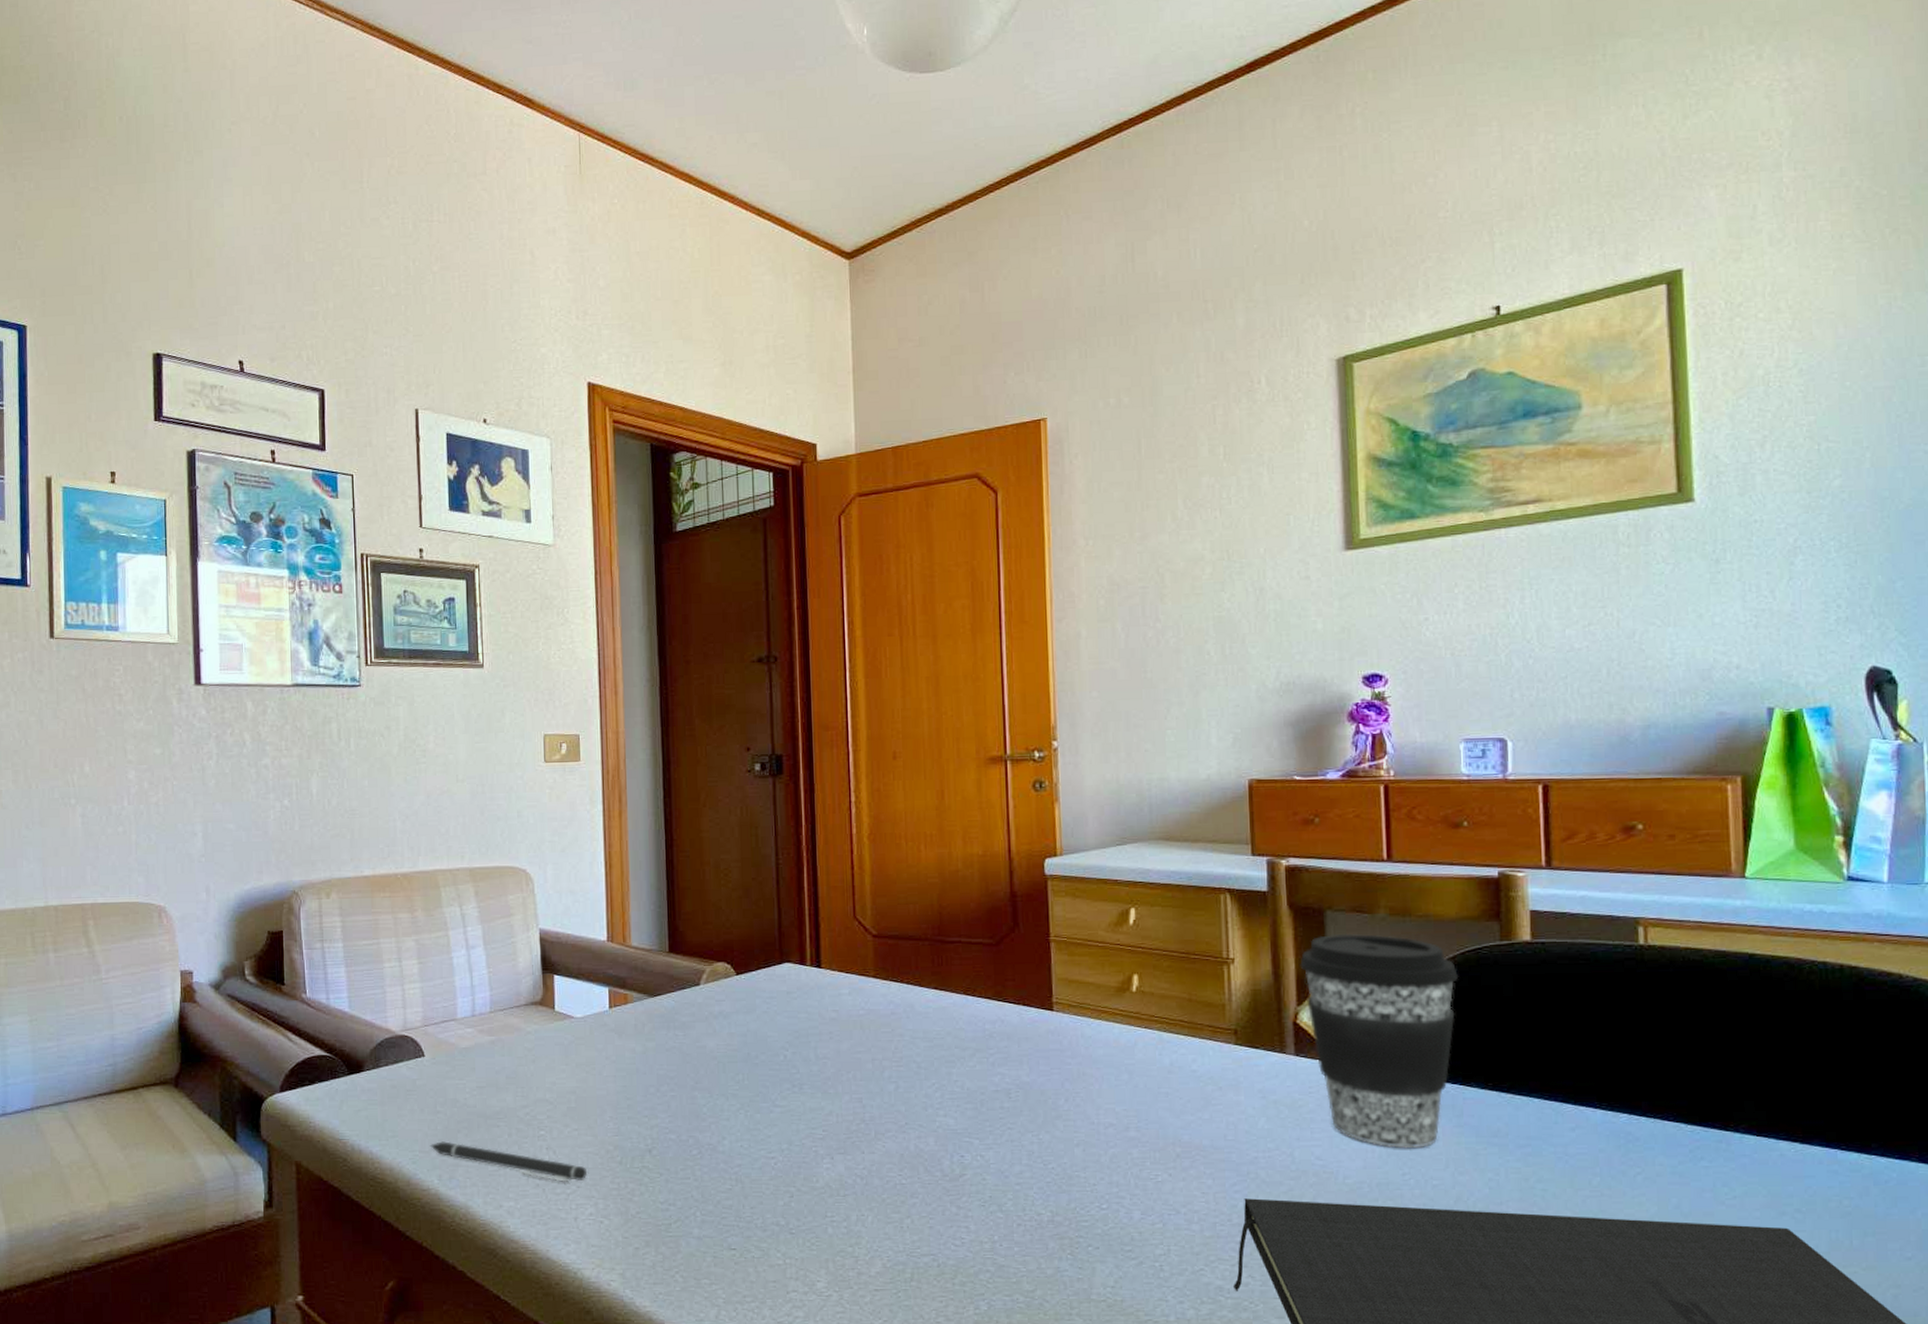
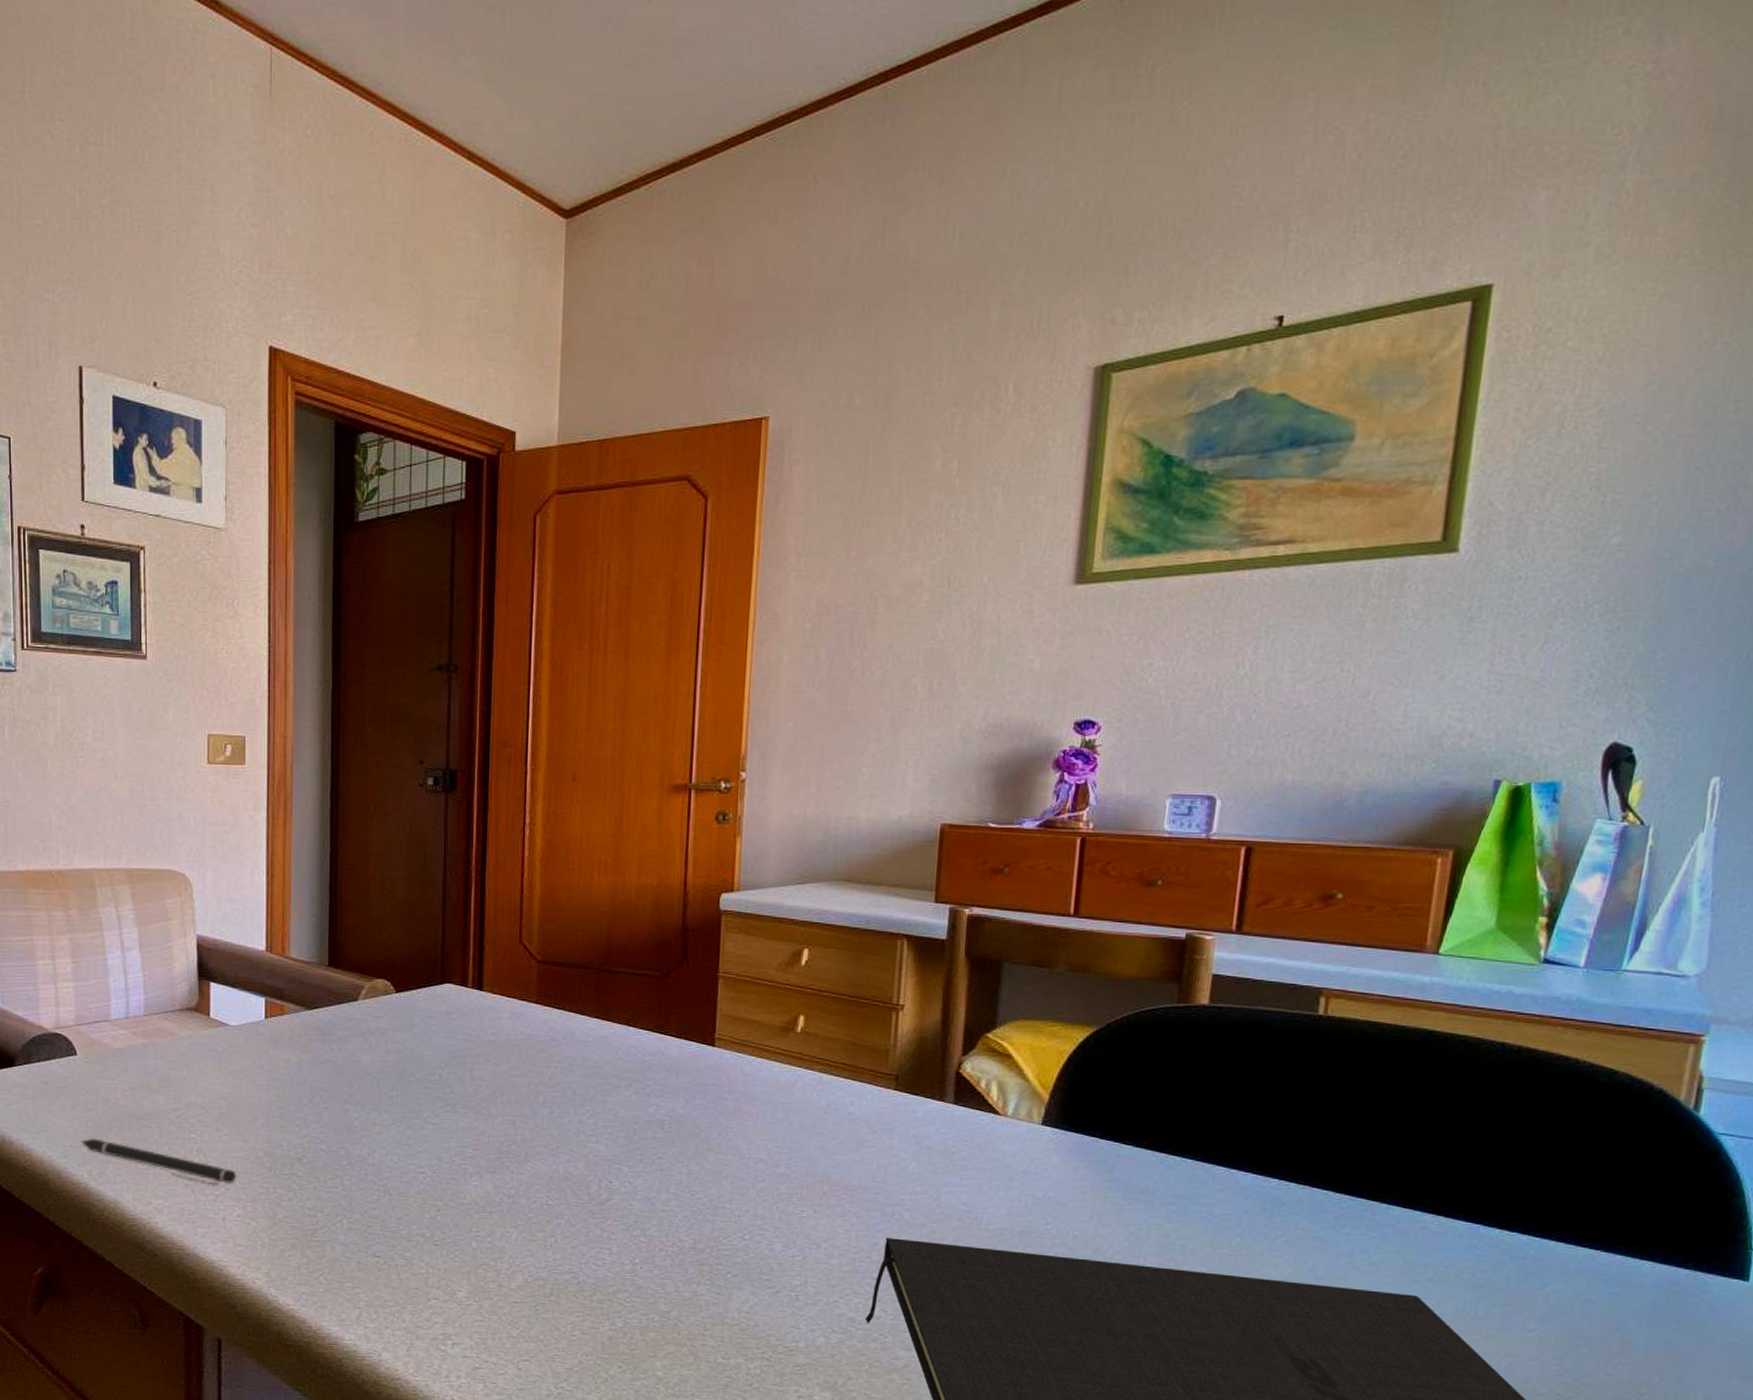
coffee cup: present [1300,933,1459,1148] -> none [970,986,1130,1199]

